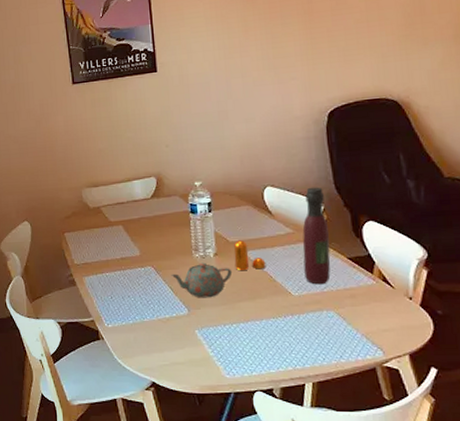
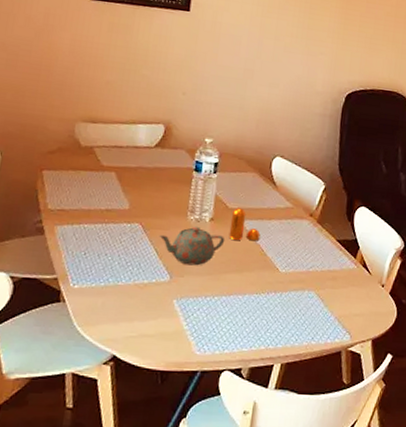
wine bottle: present [302,187,331,285] -> none [294,164,328,264]

